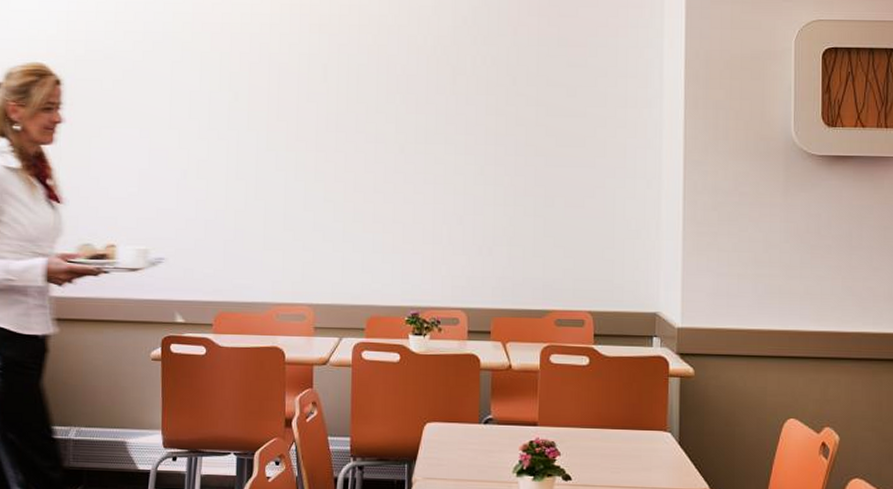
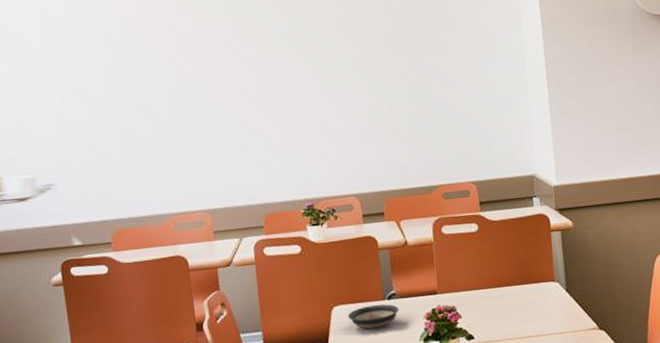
saucer: none [440,427,495,452] -> present [348,304,399,329]

